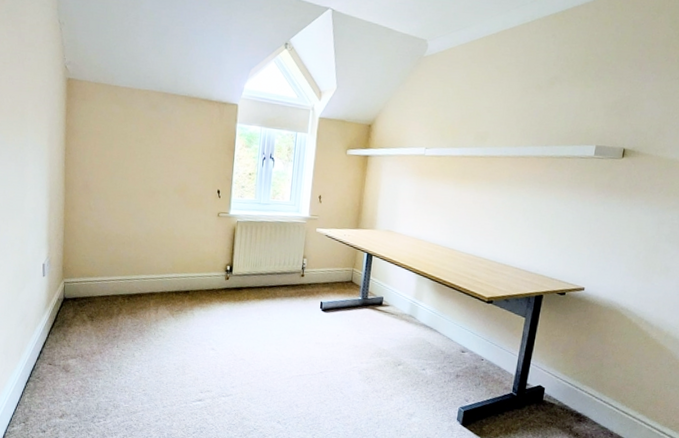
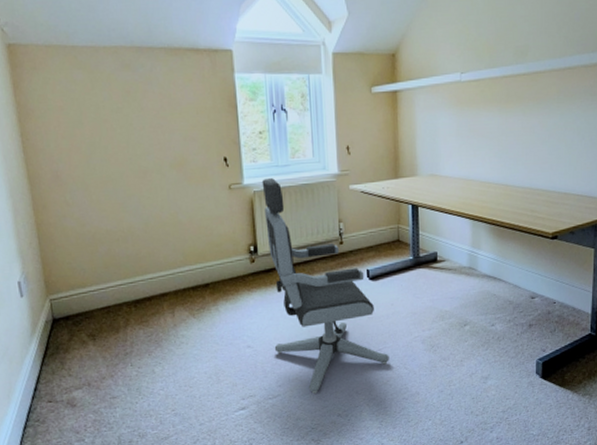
office chair: none [233,212,329,399] -> present [261,178,389,394]

